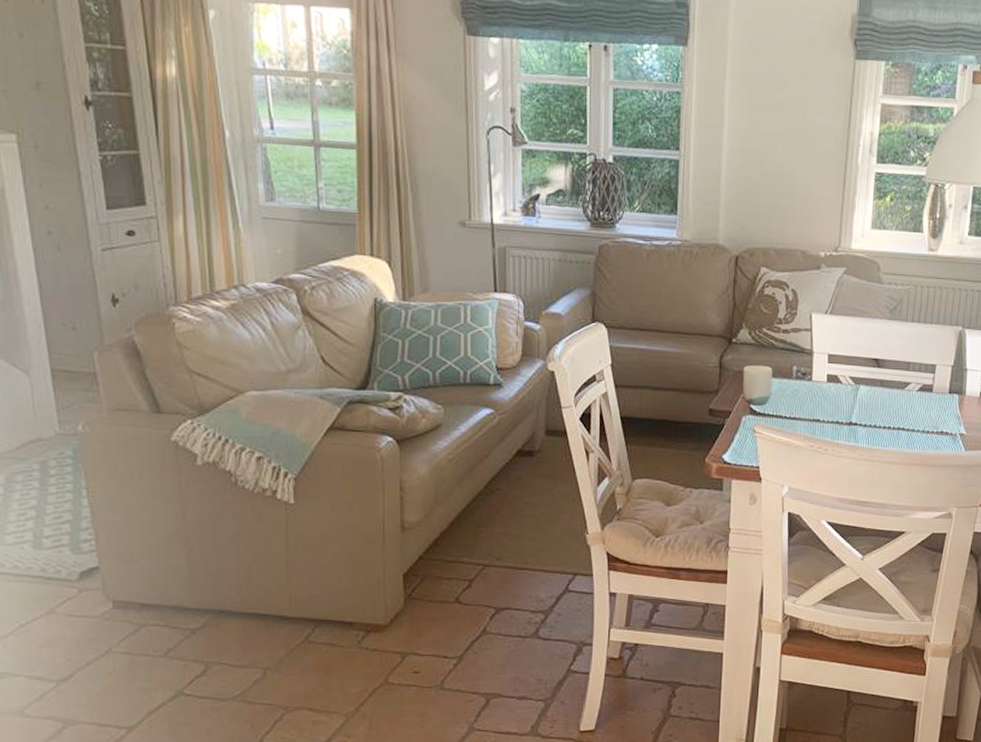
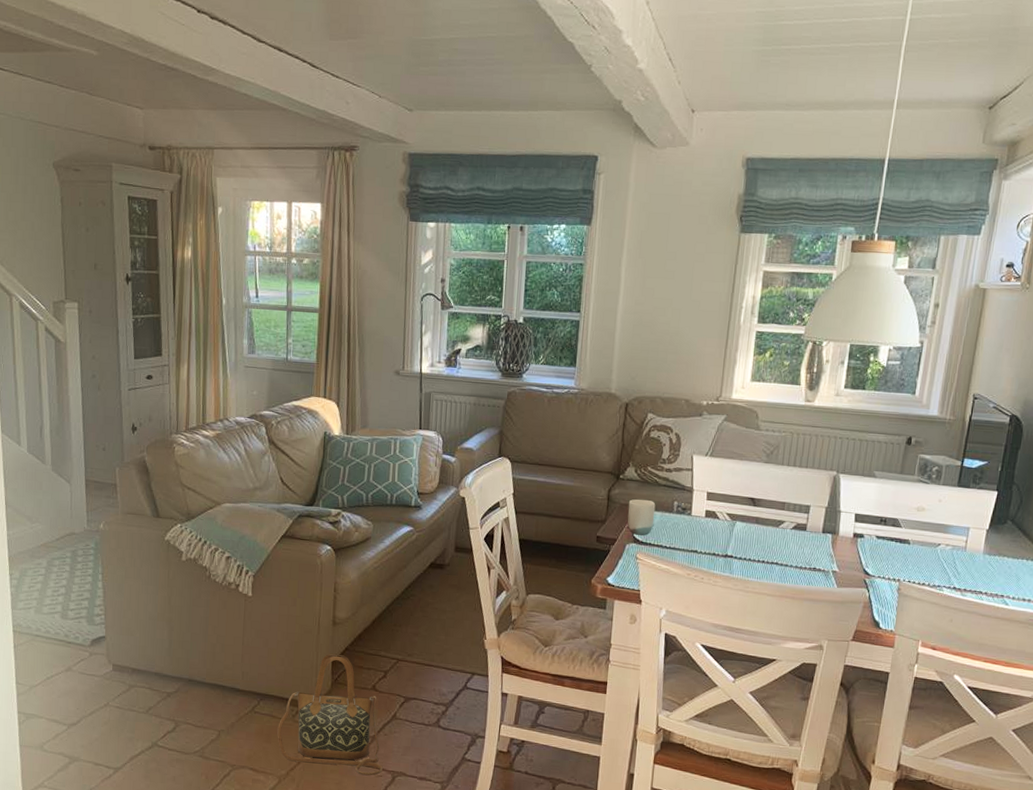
handbag: none [340,565,474,702] -> present [277,654,383,776]

